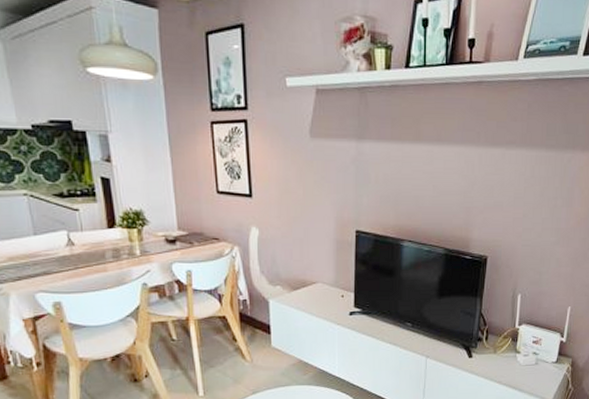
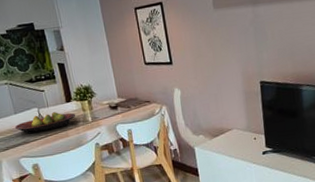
fruit bowl: none [33,238,120,263] -> present [15,112,76,134]

